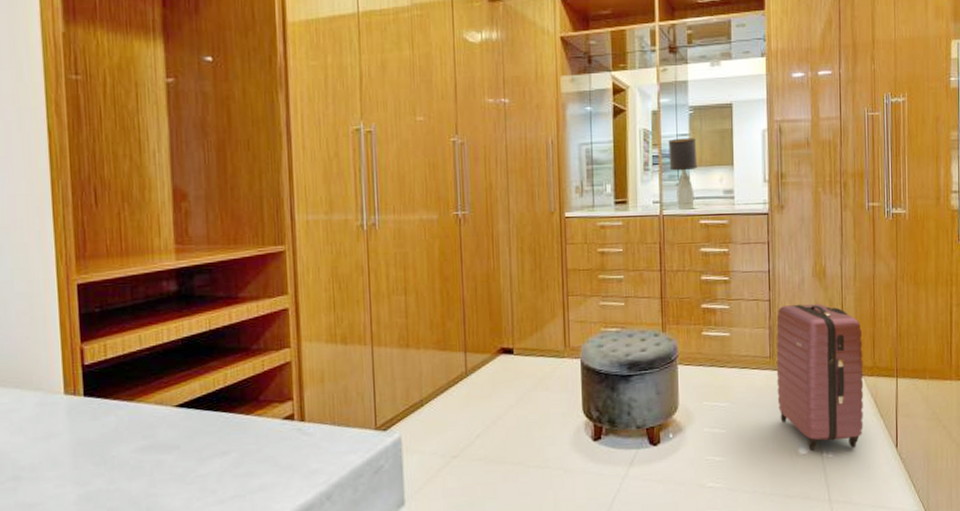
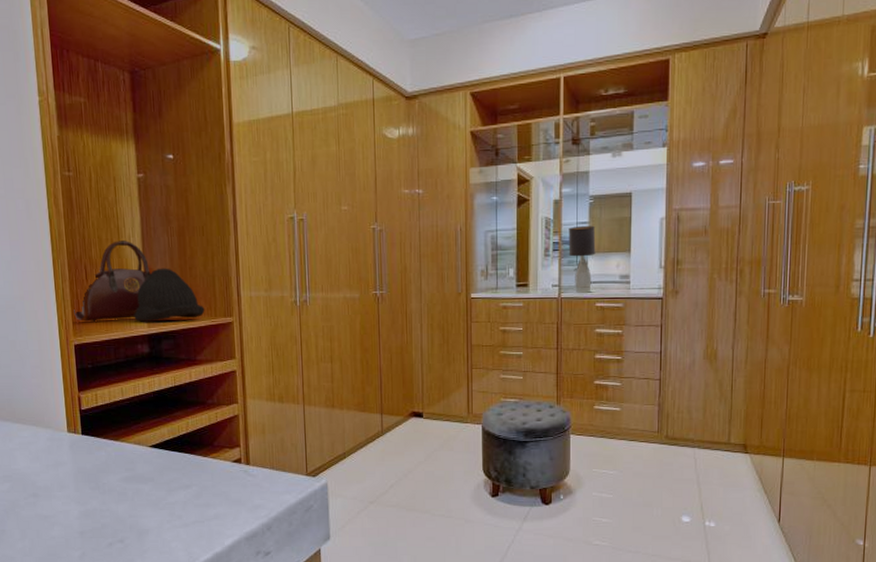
handbag: none [78,155,181,256] -> present [74,239,151,322]
hat: none [158,188,250,254] -> present [134,268,205,322]
suitcase: present [776,304,864,452] -> none [663,384,751,520]

